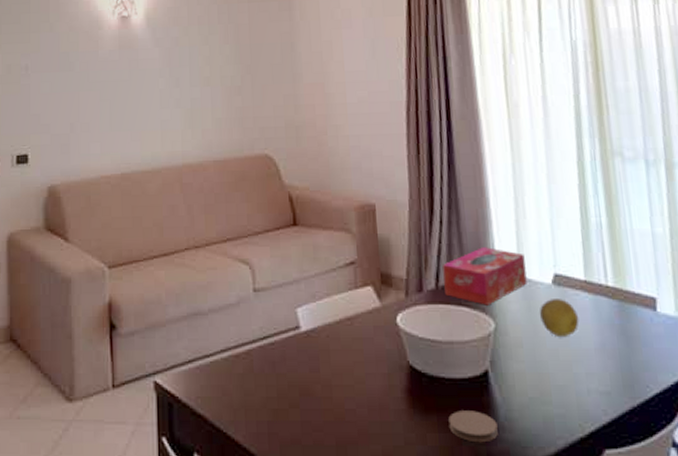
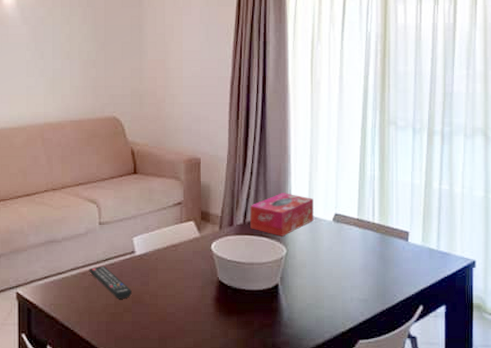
remote control: none [242,347,299,391] -> present [88,266,132,299]
coaster: present [448,411,498,443] -> none [245,313,282,336]
fruit: present [539,299,579,338] -> none [320,232,350,260]

